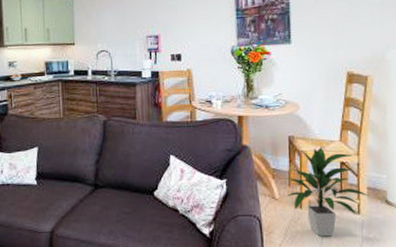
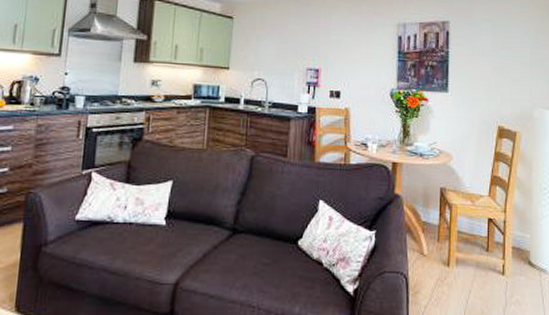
indoor plant: present [285,146,370,237] -> none [434,200,514,299]

